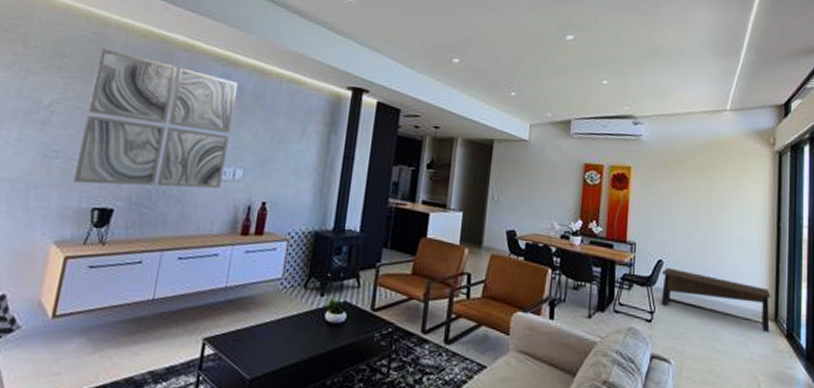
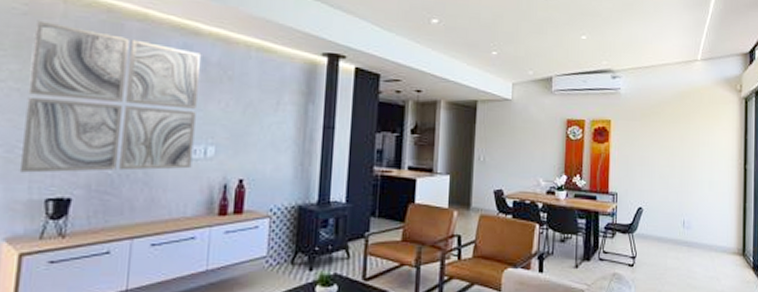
bench: present [661,267,771,333] -> none [641,214,739,266]

